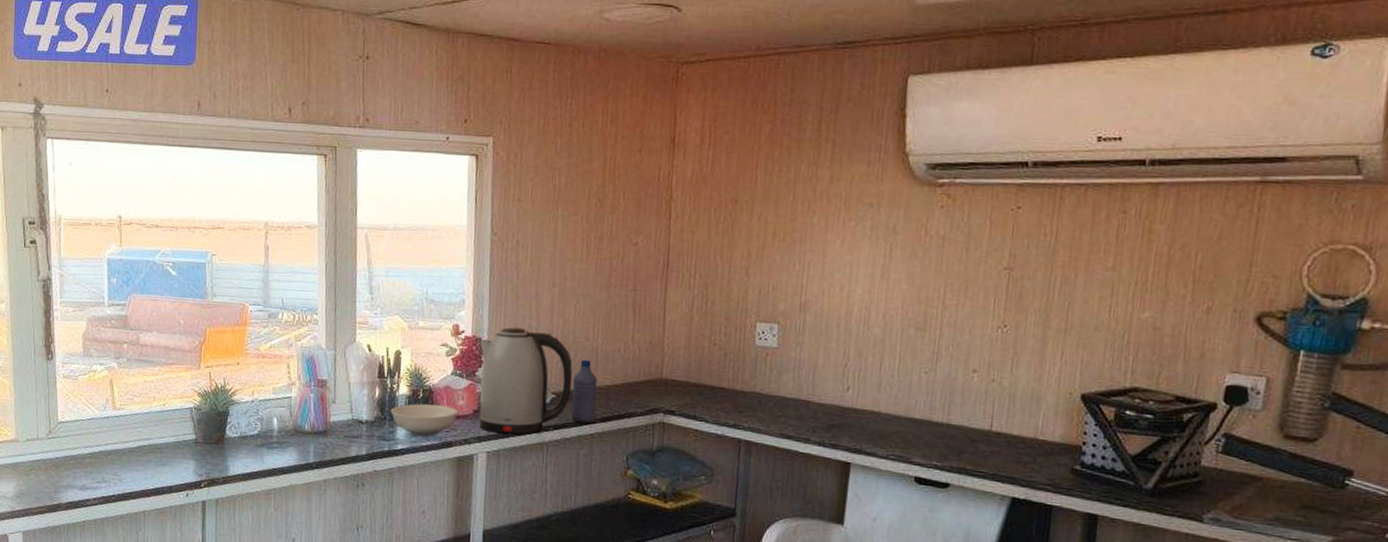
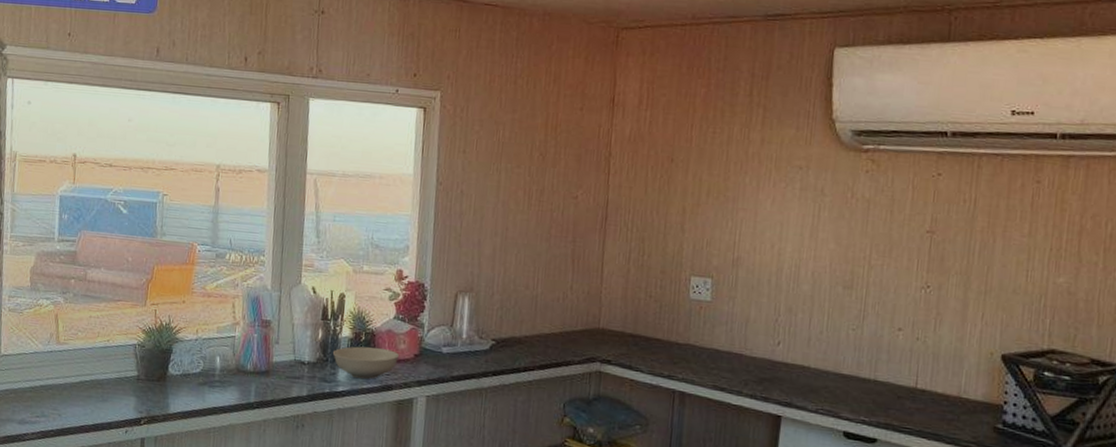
kettle: present [479,327,573,435] -> none [419,274,513,380]
water bottle: present [571,359,597,424] -> none [510,307,536,371]

